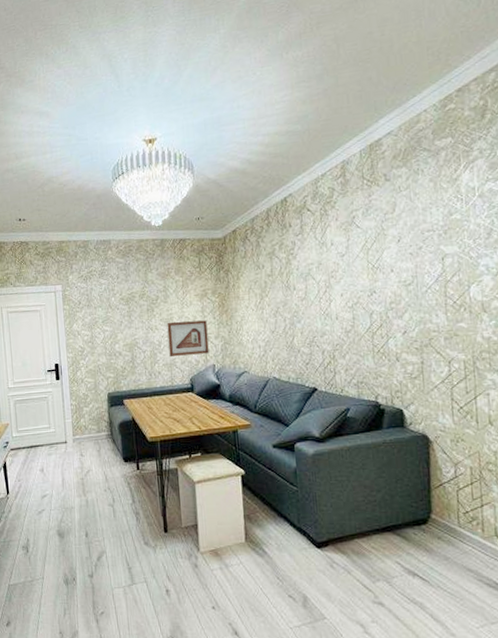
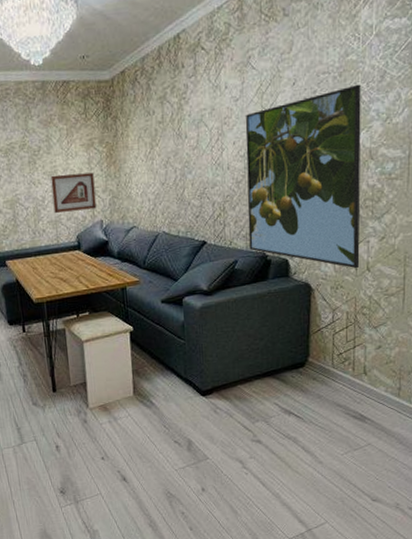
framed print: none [352,241,481,422] -> present [245,84,361,269]

